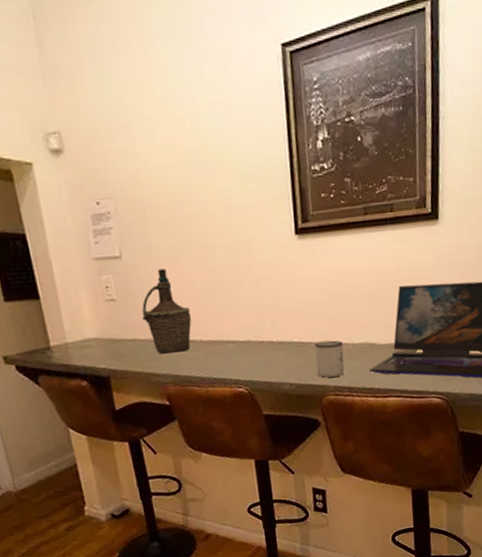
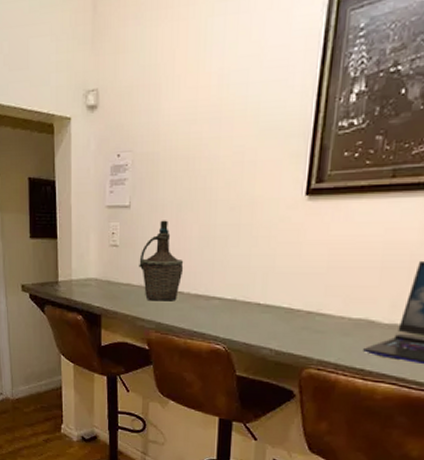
mug: present [315,340,345,378] -> none [301,310,337,350]

